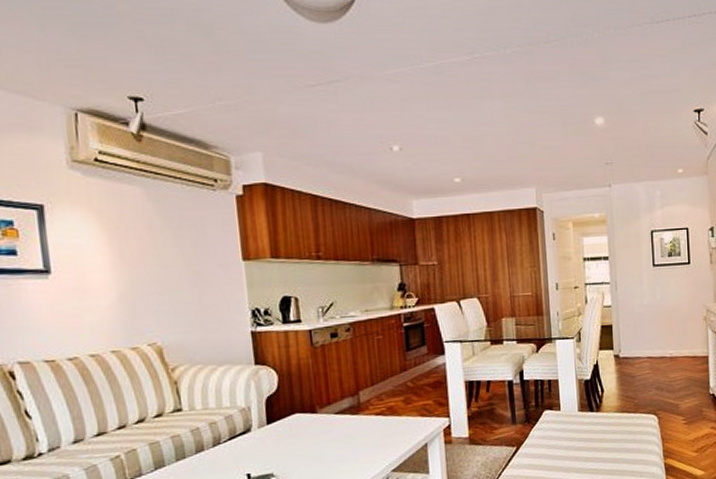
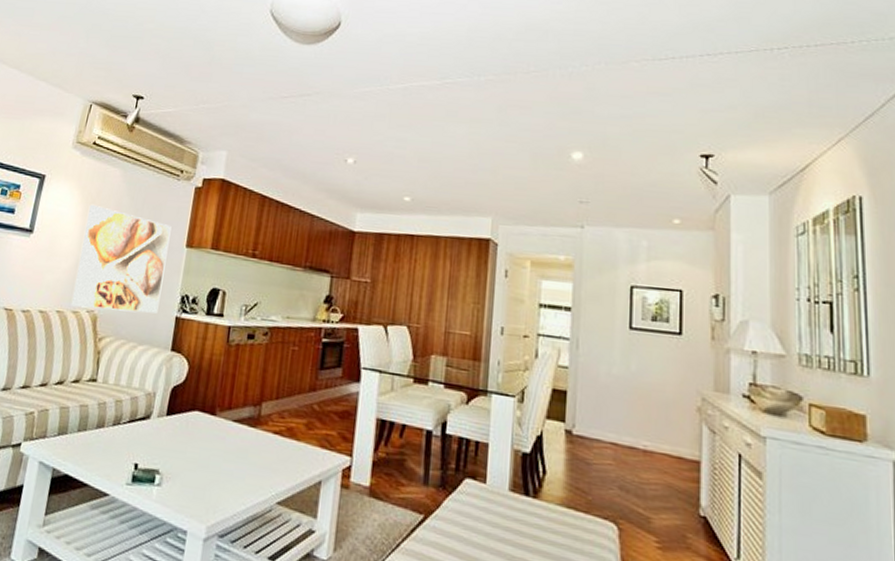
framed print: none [113,230,230,343] -> present [71,204,172,314]

